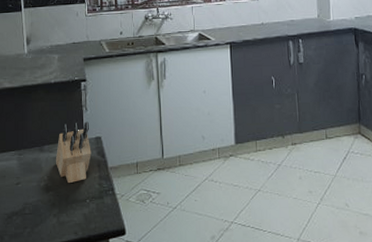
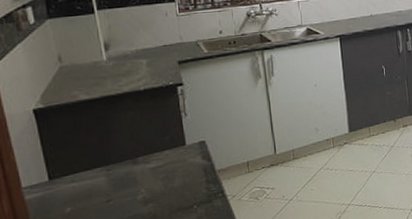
knife block: present [55,121,92,184] -> none [152,127,196,193]

